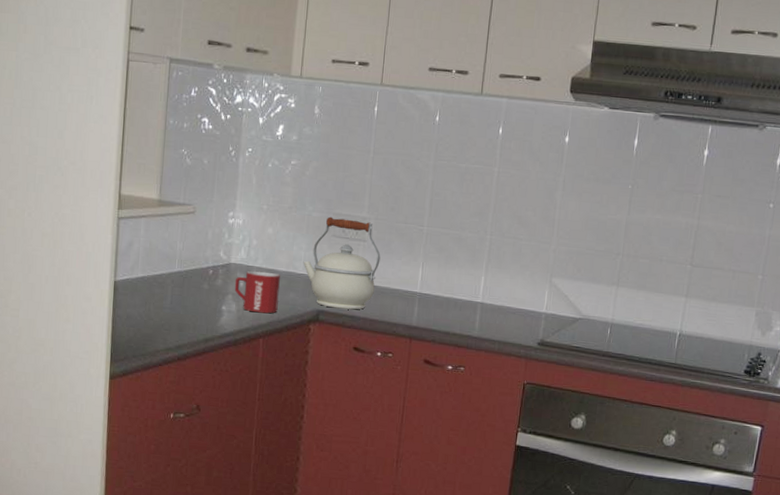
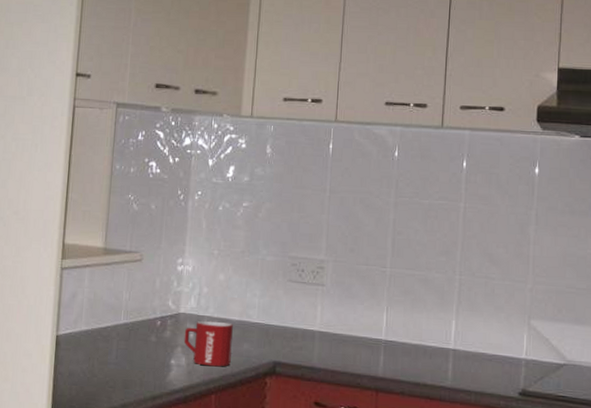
kettle: present [303,216,381,310] -> none [257,260,341,361]

